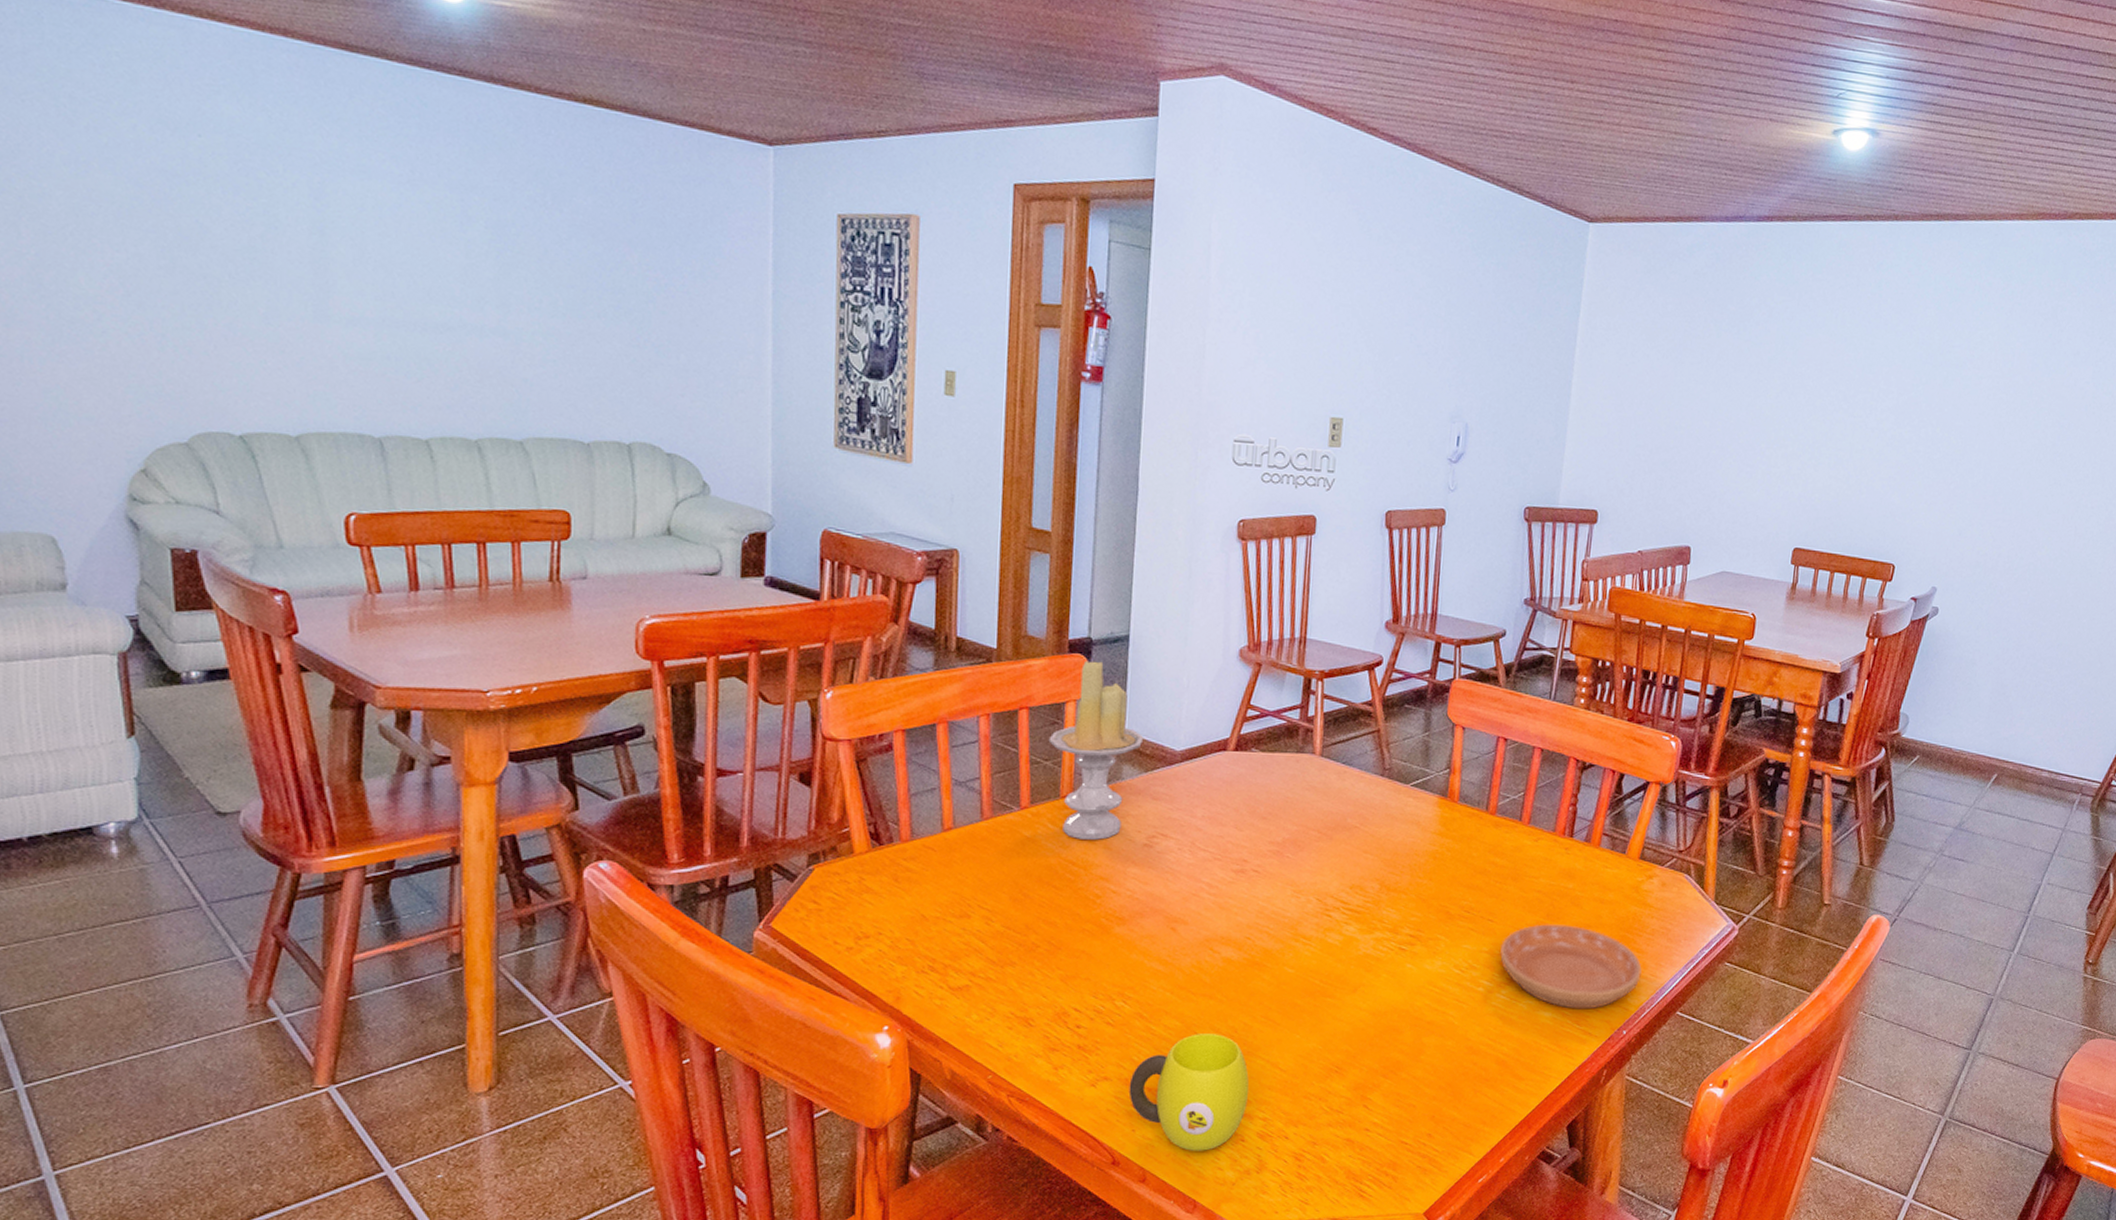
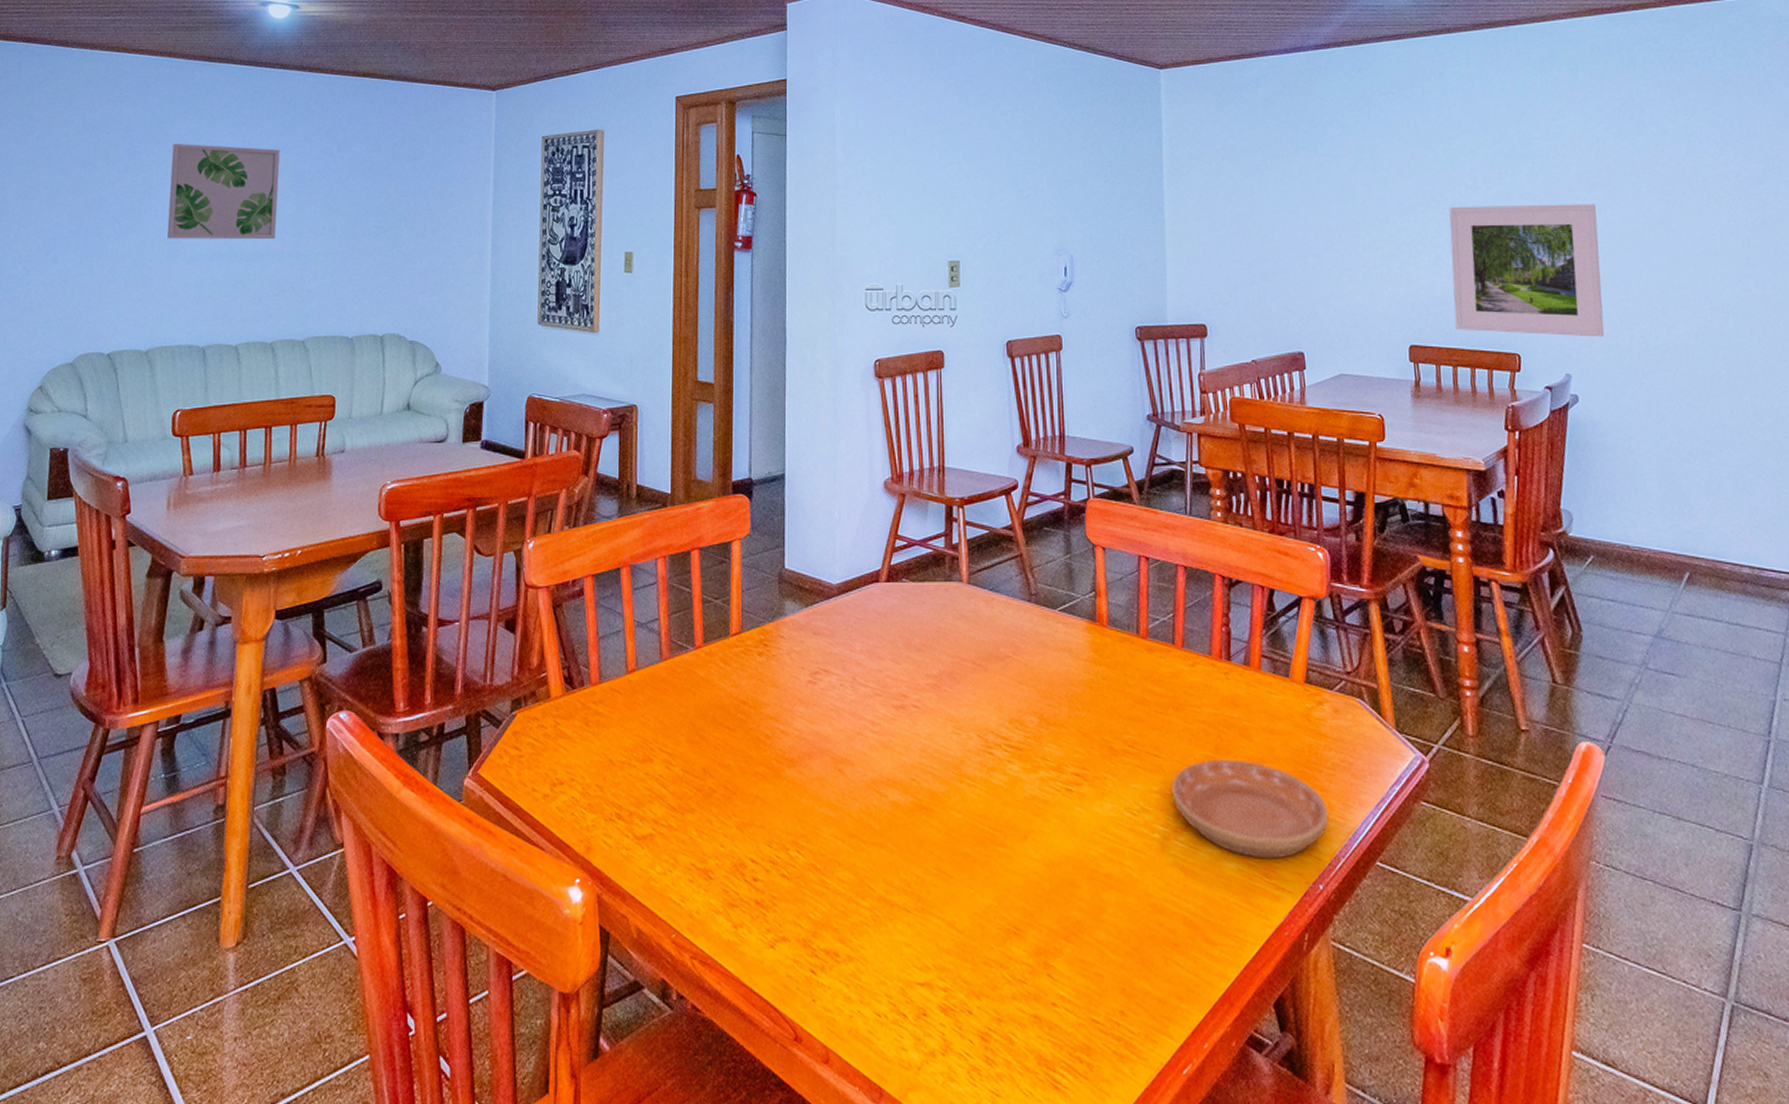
wall art: none [304,163,471,309] -> present [167,144,280,240]
candle: present [1048,660,1144,840] -> none [718,500,803,678]
cup: present [1128,1034,1250,1151] -> none [807,888,927,1027]
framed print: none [1840,409,1997,554] -> present [1449,204,1605,337]

